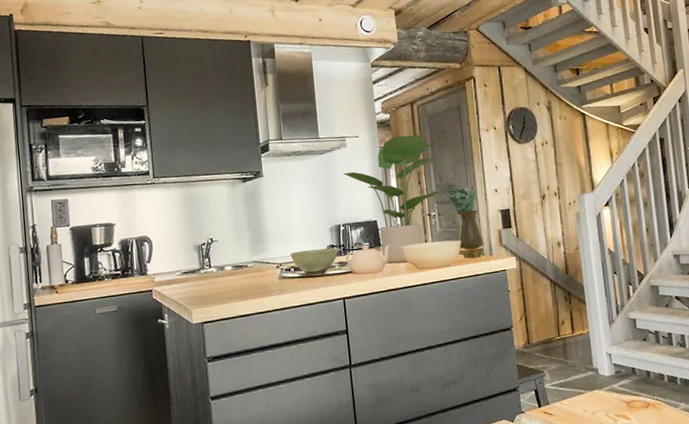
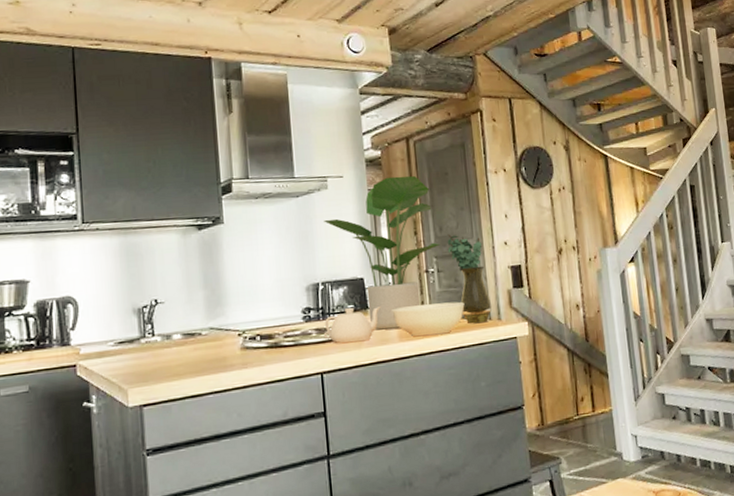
bowl: present [290,247,338,277] -> none [255,311,316,347]

